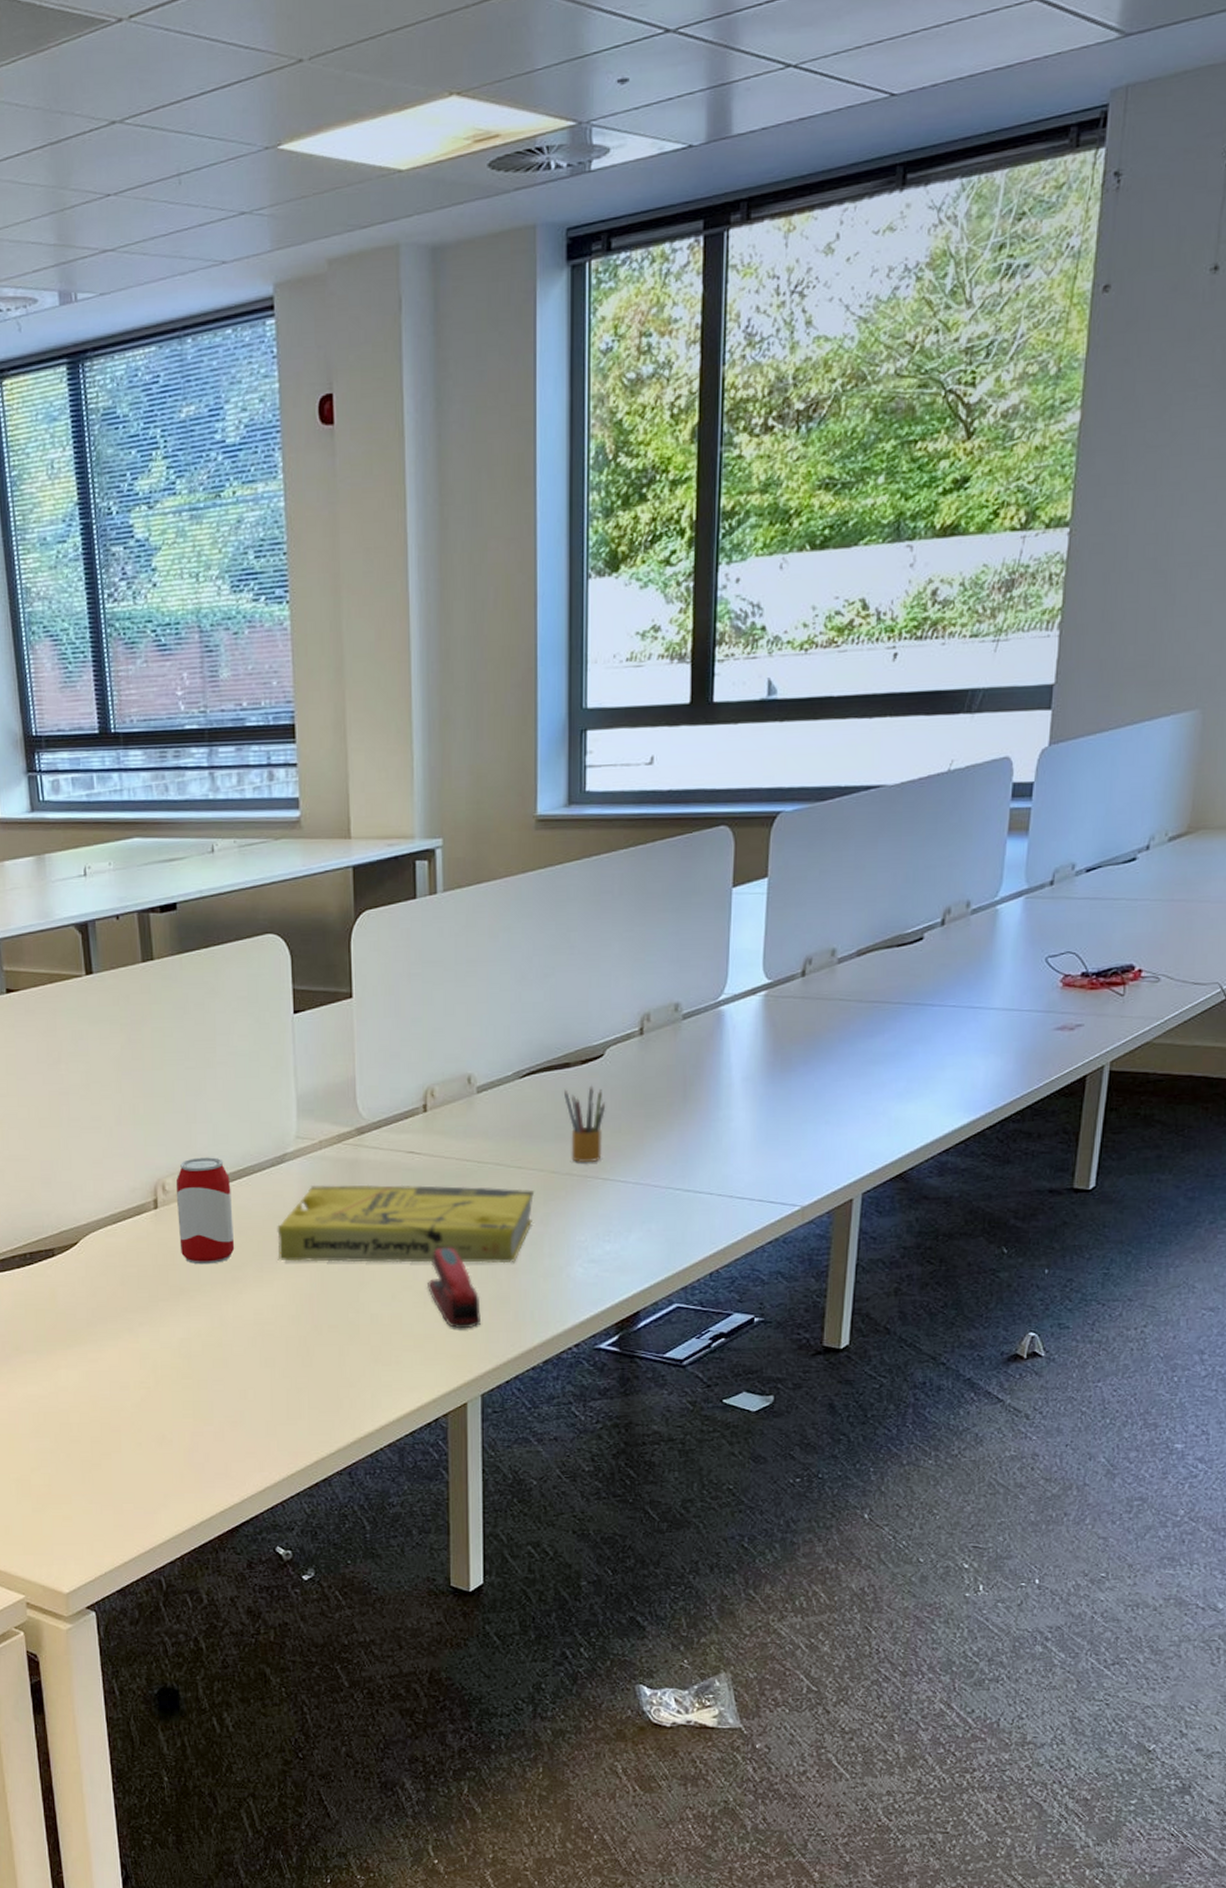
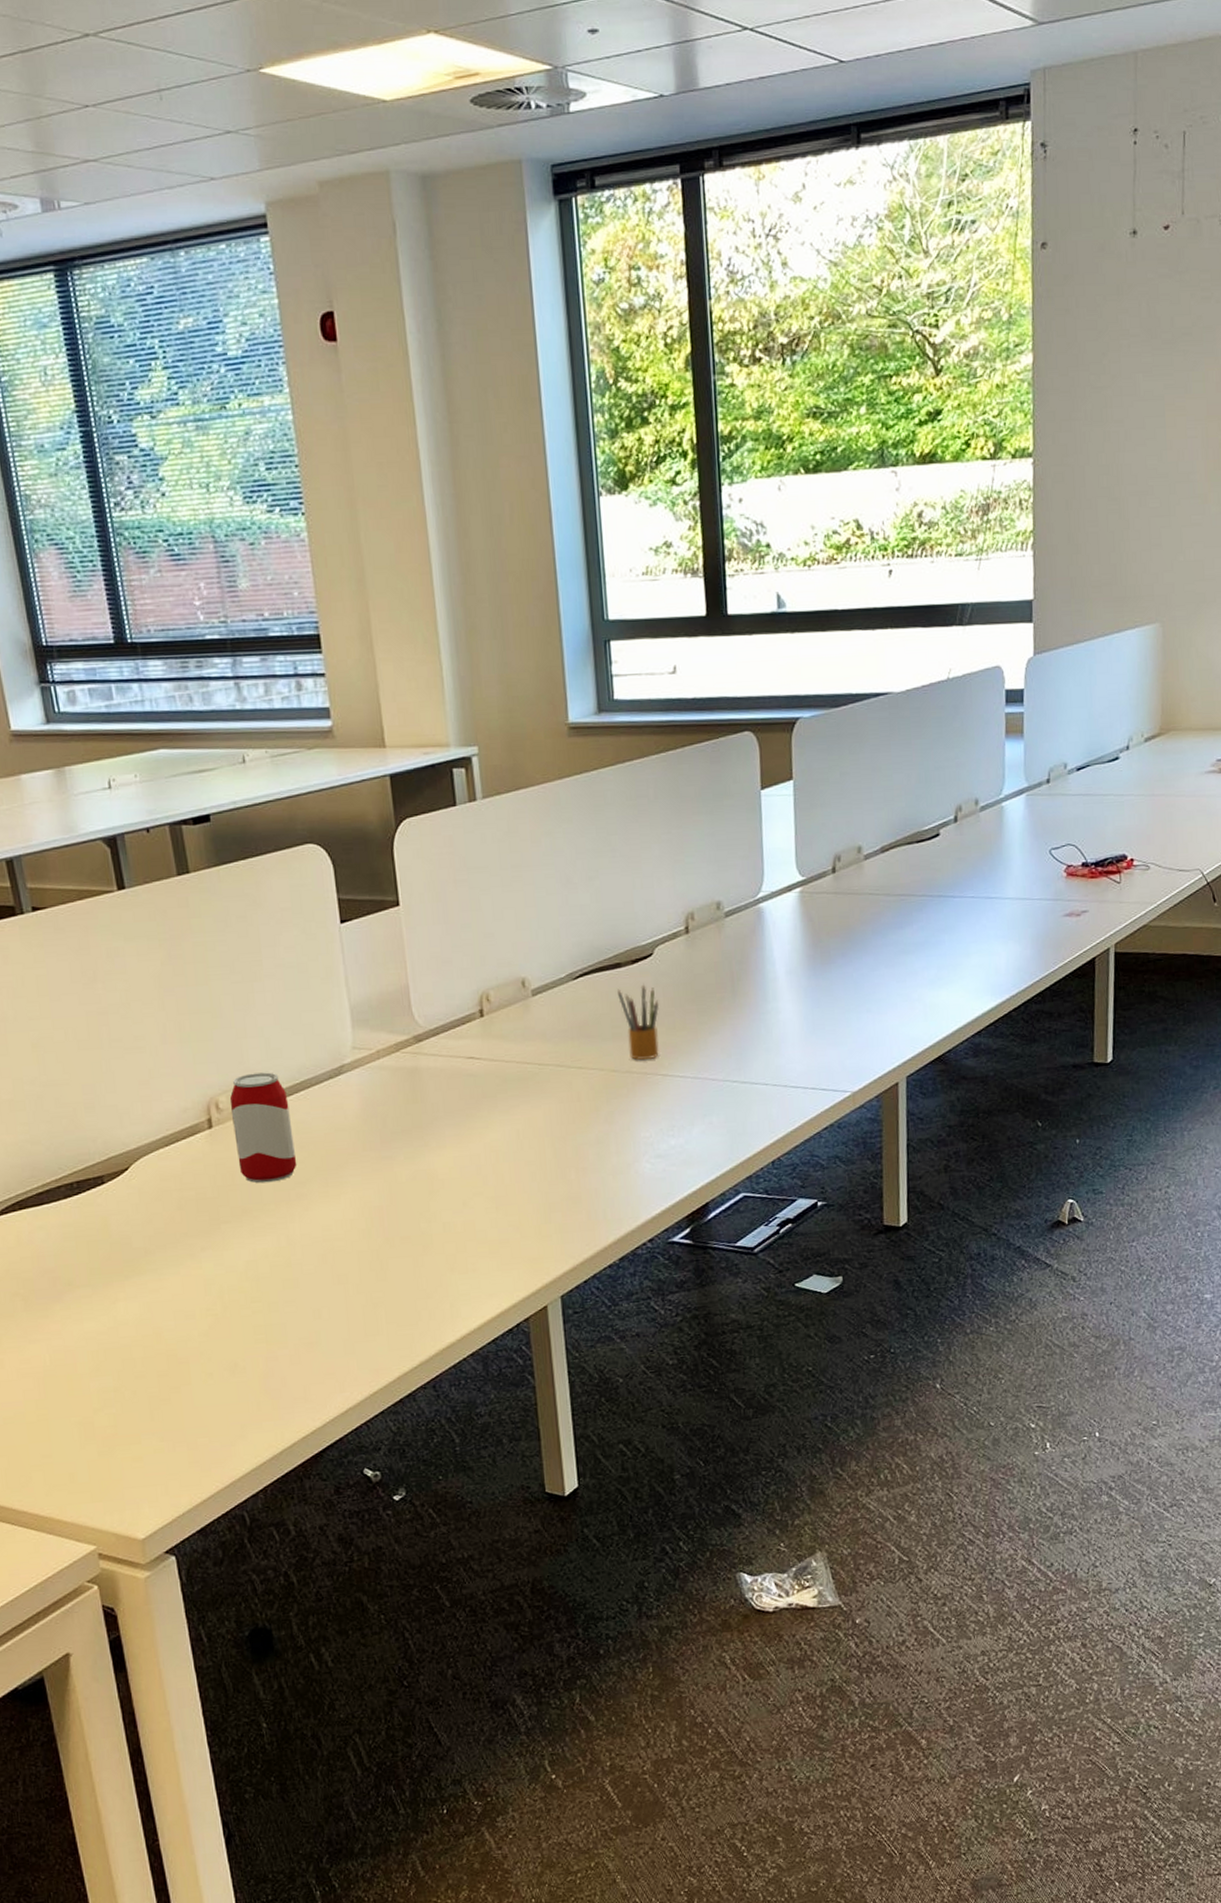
book: present [277,1184,535,1264] -> none [339,1088,598,1175]
stapler: present [428,1247,481,1329] -> none [498,1150,554,1232]

